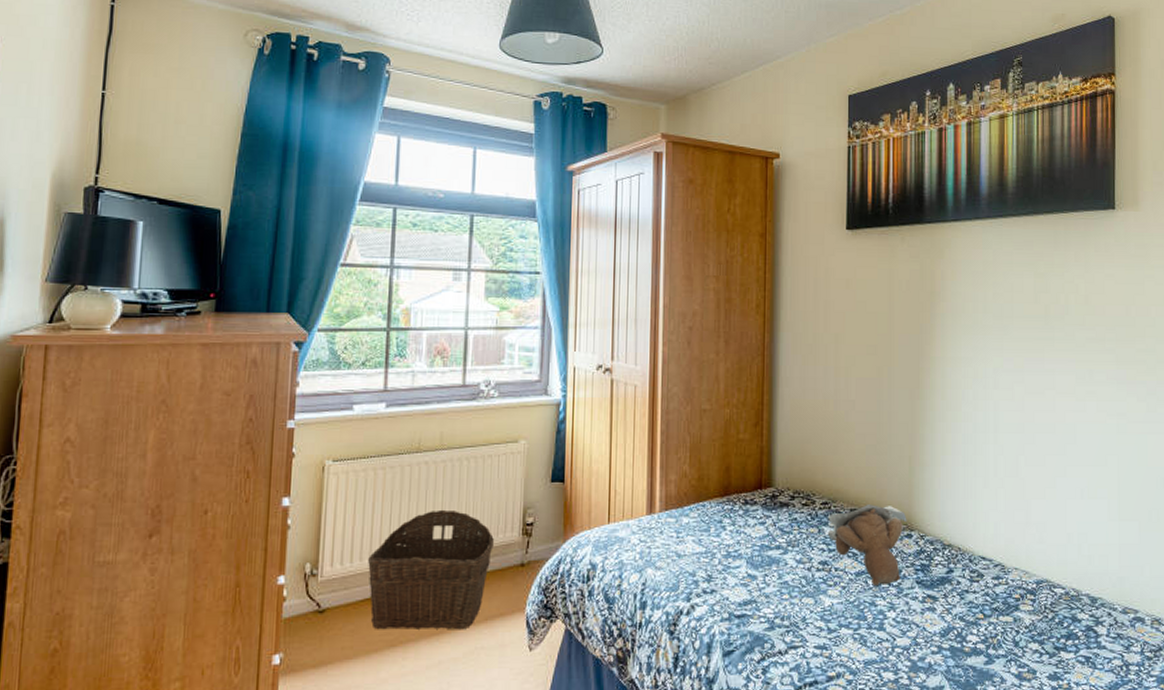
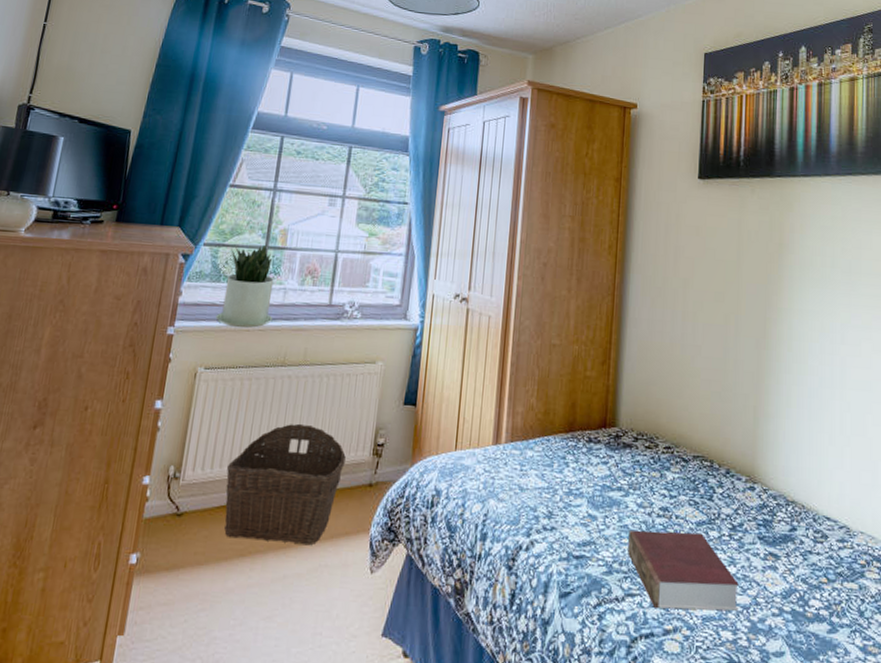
planter: none [339,326,403,416] -> present [215,244,274,329]
book: none [789,583,899,657] -> present [628,530,739,611]
stuffed animal: present [827,505,907,587] -> none [669,452,750,539]

